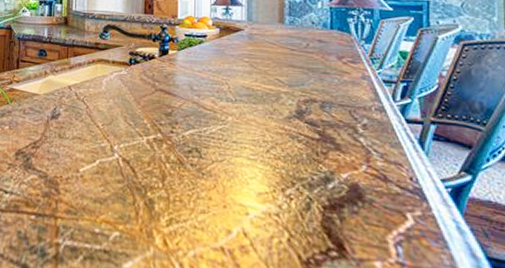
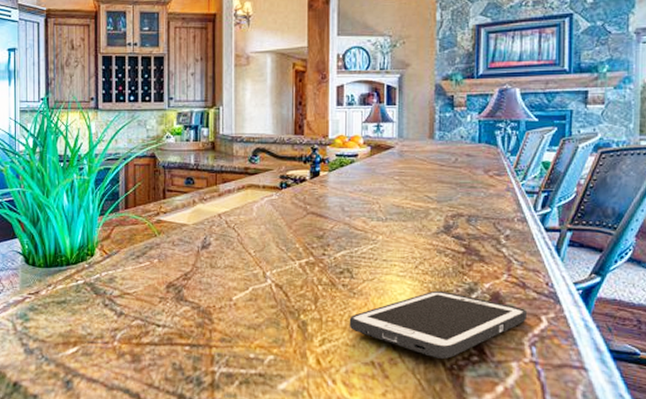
cell phone: none [197,177,390,251] -> present [349,290,526,359]

